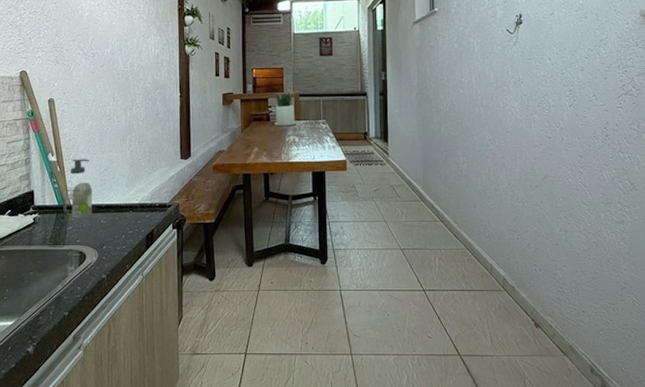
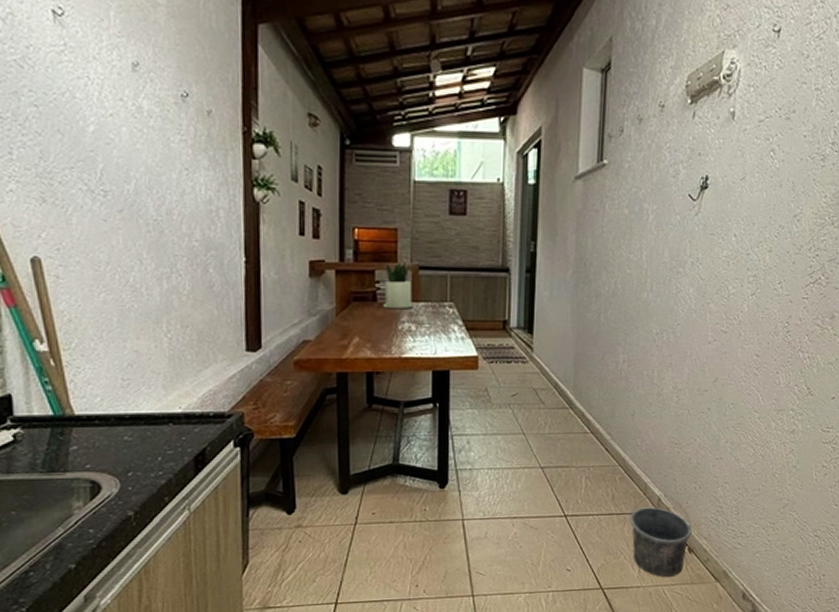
soap dispenser: present [63,159,93,219] -> none [61,349,110,436]
bucket: none [479,274,536,348] -> present [630,494,692,577]

